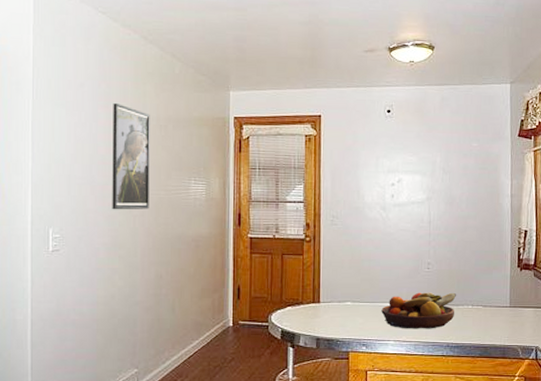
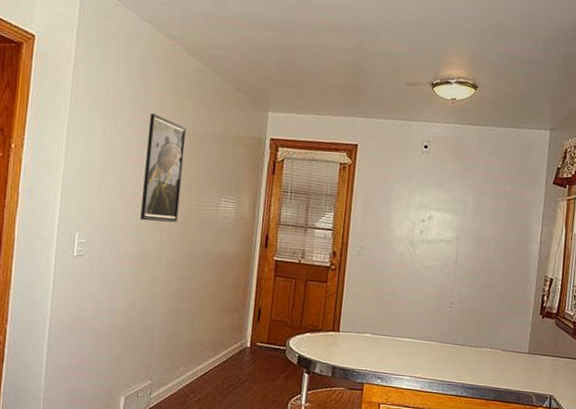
fruit bowl: present [381,292,457,329] -> none [399,330,477,368]

